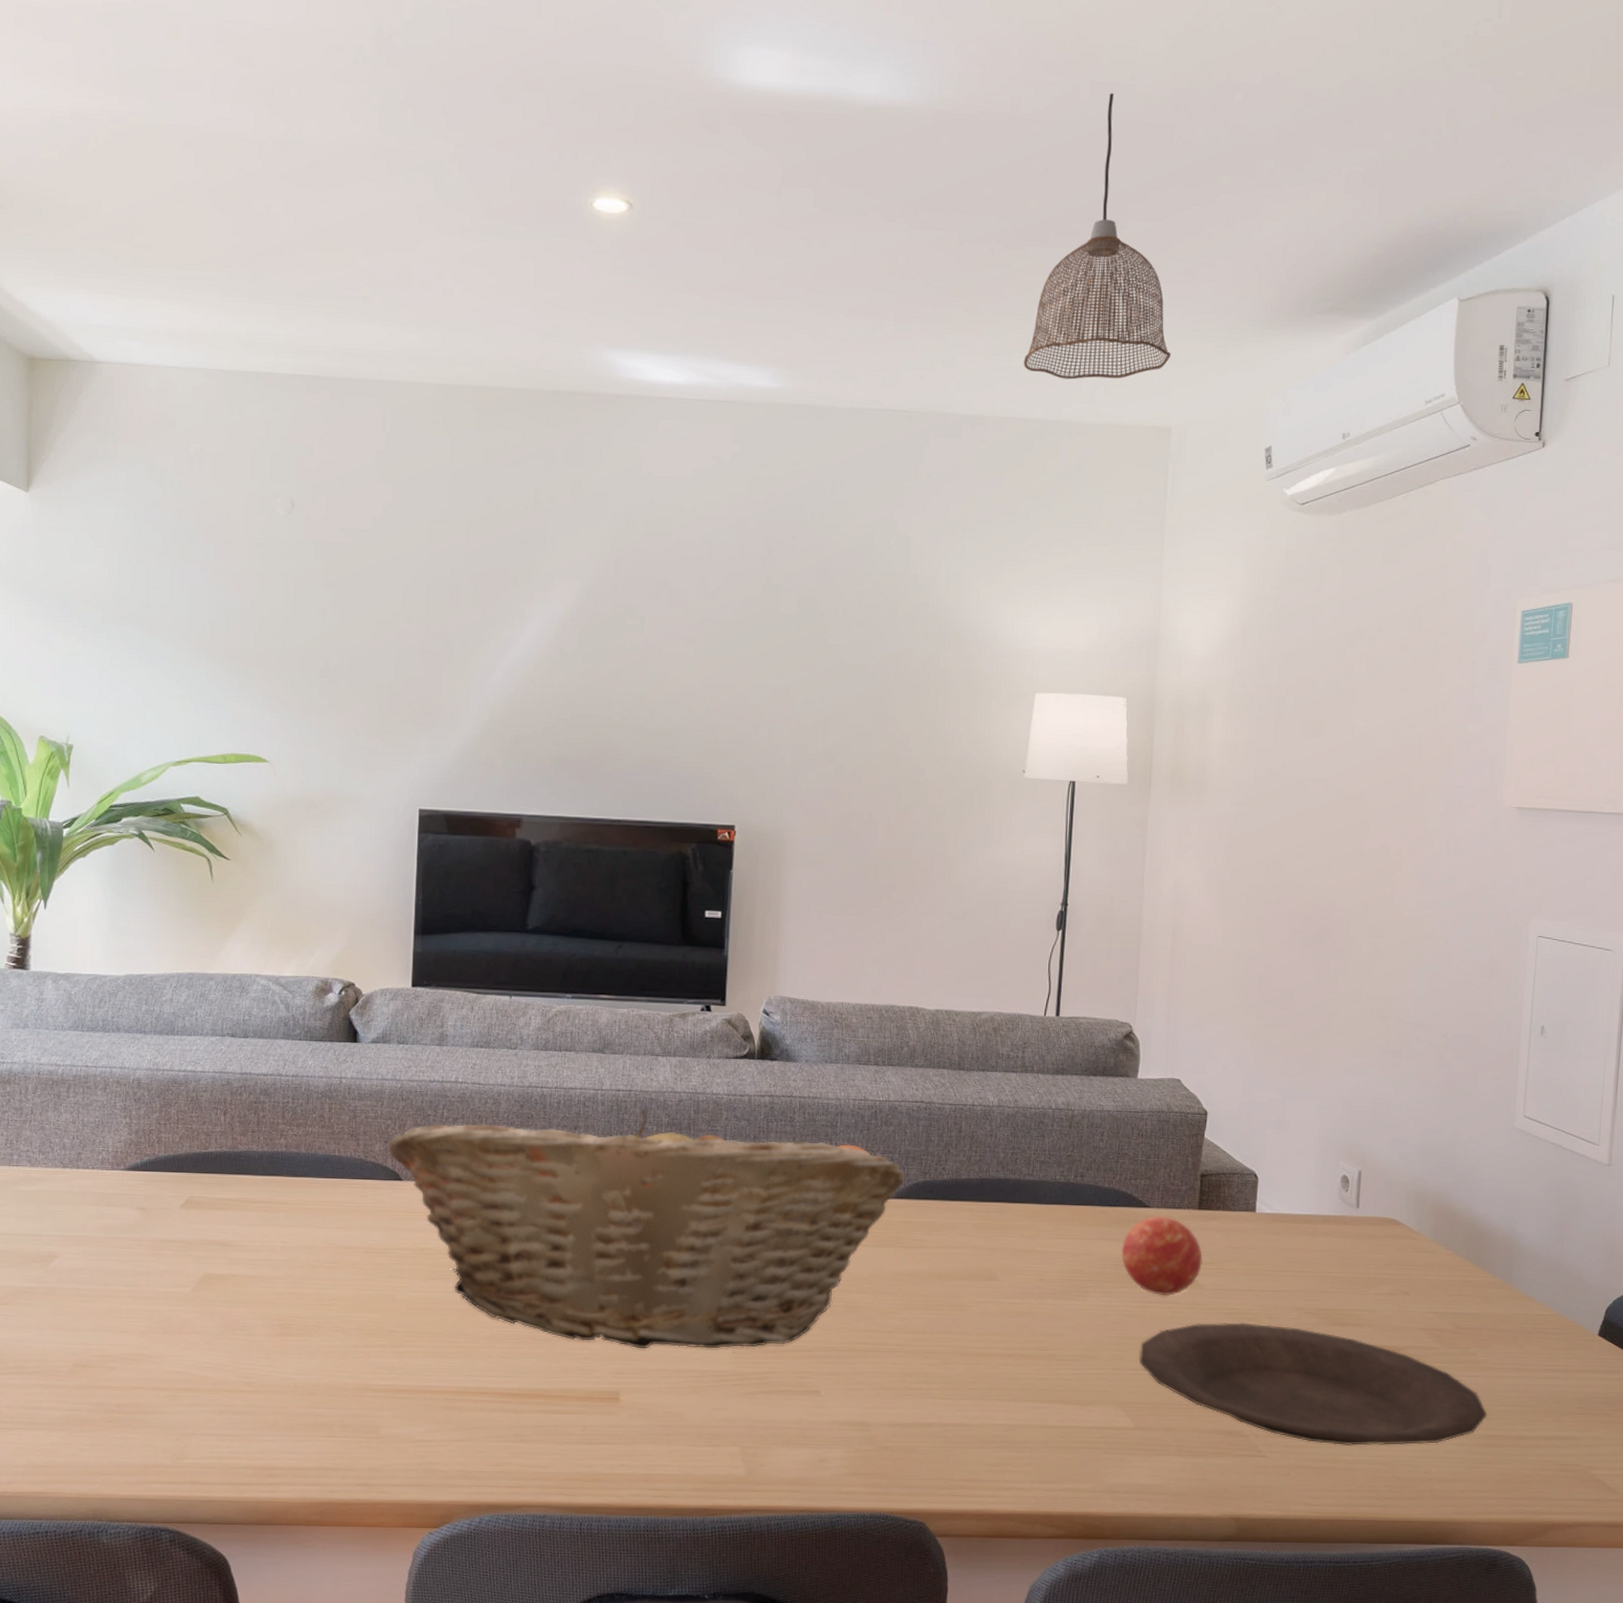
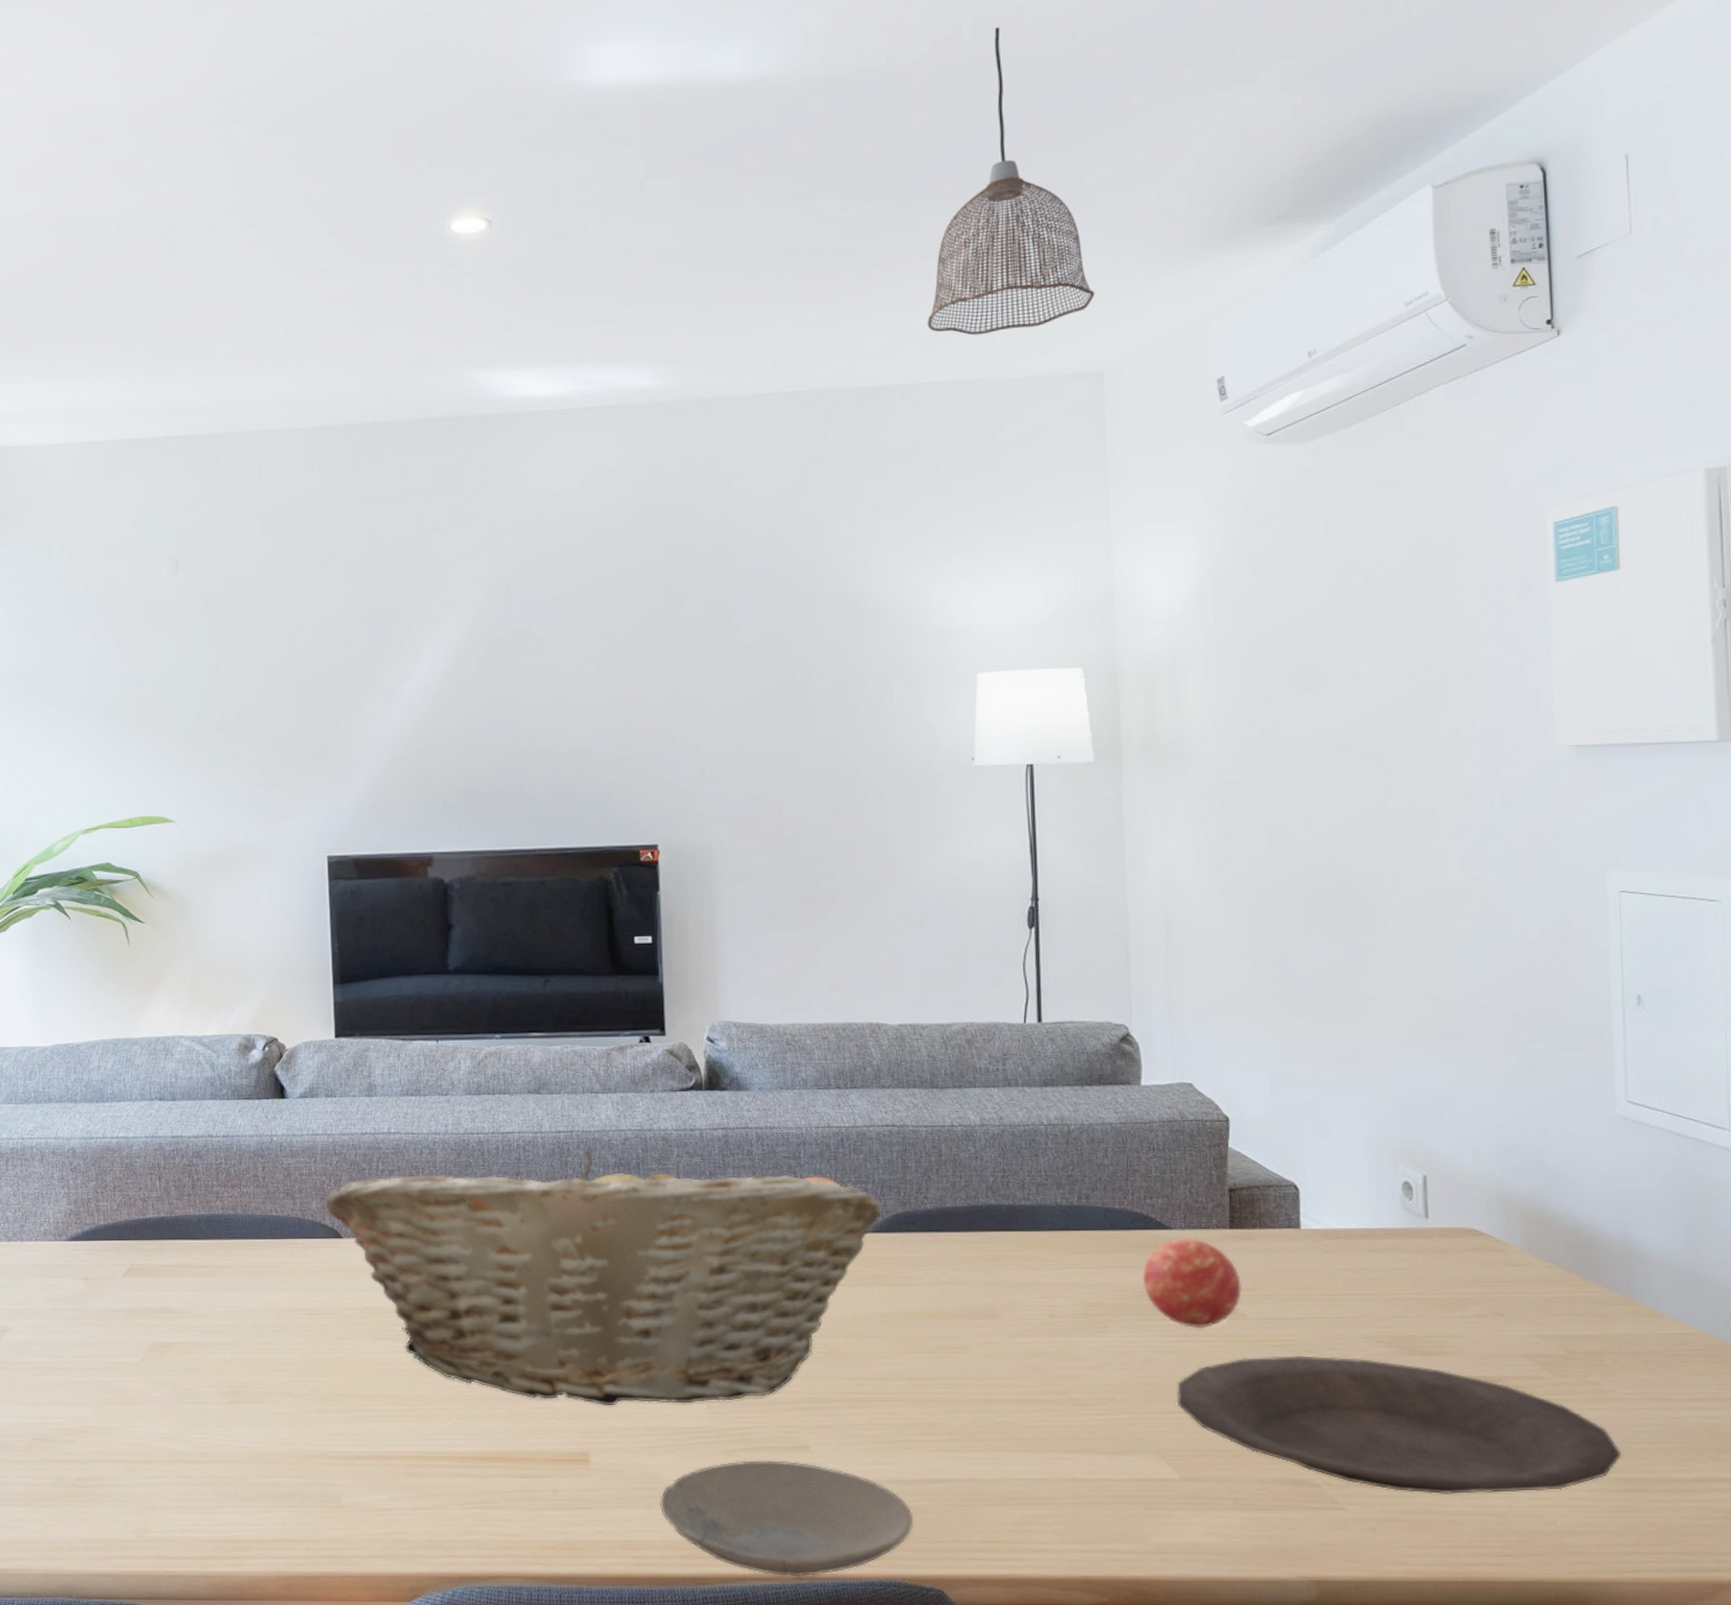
plate: none [679,1402,906,1510] -> present [659,1460,914,1577]

